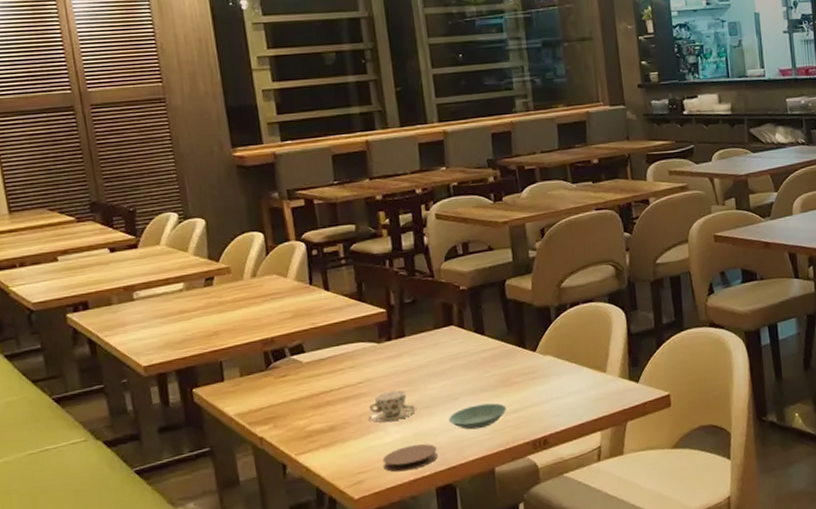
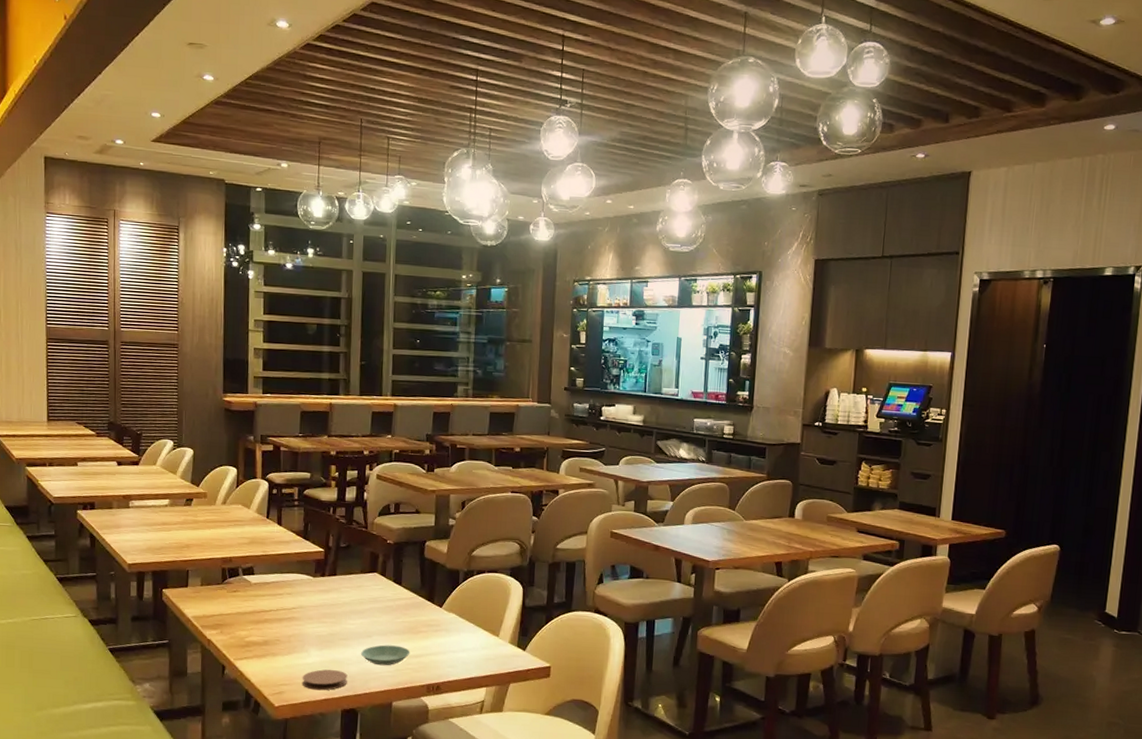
teacup: present [369,390,417,422] -> none [297,619,337,646]

